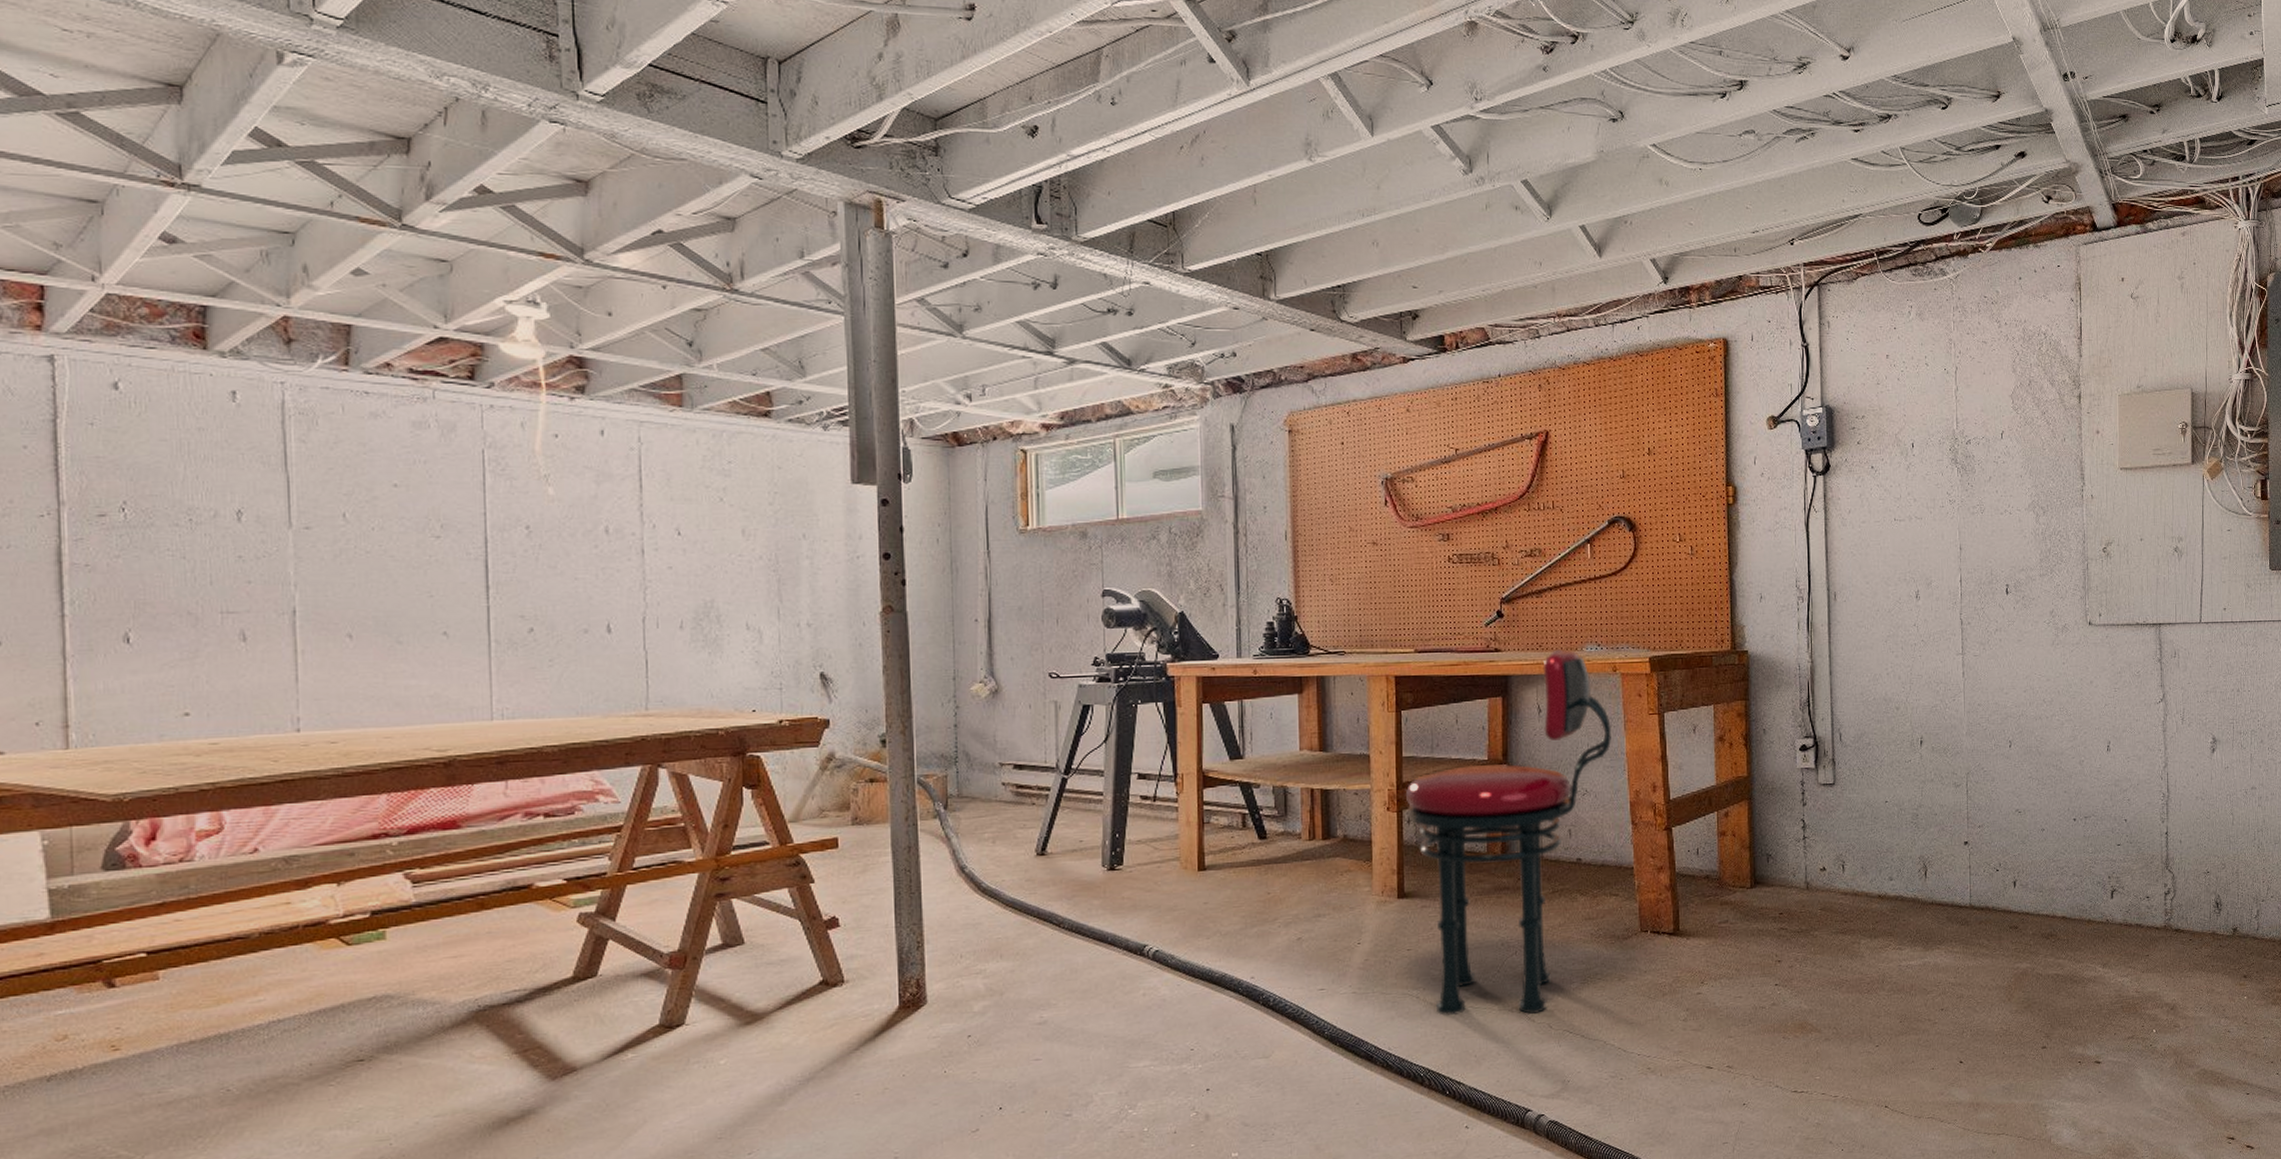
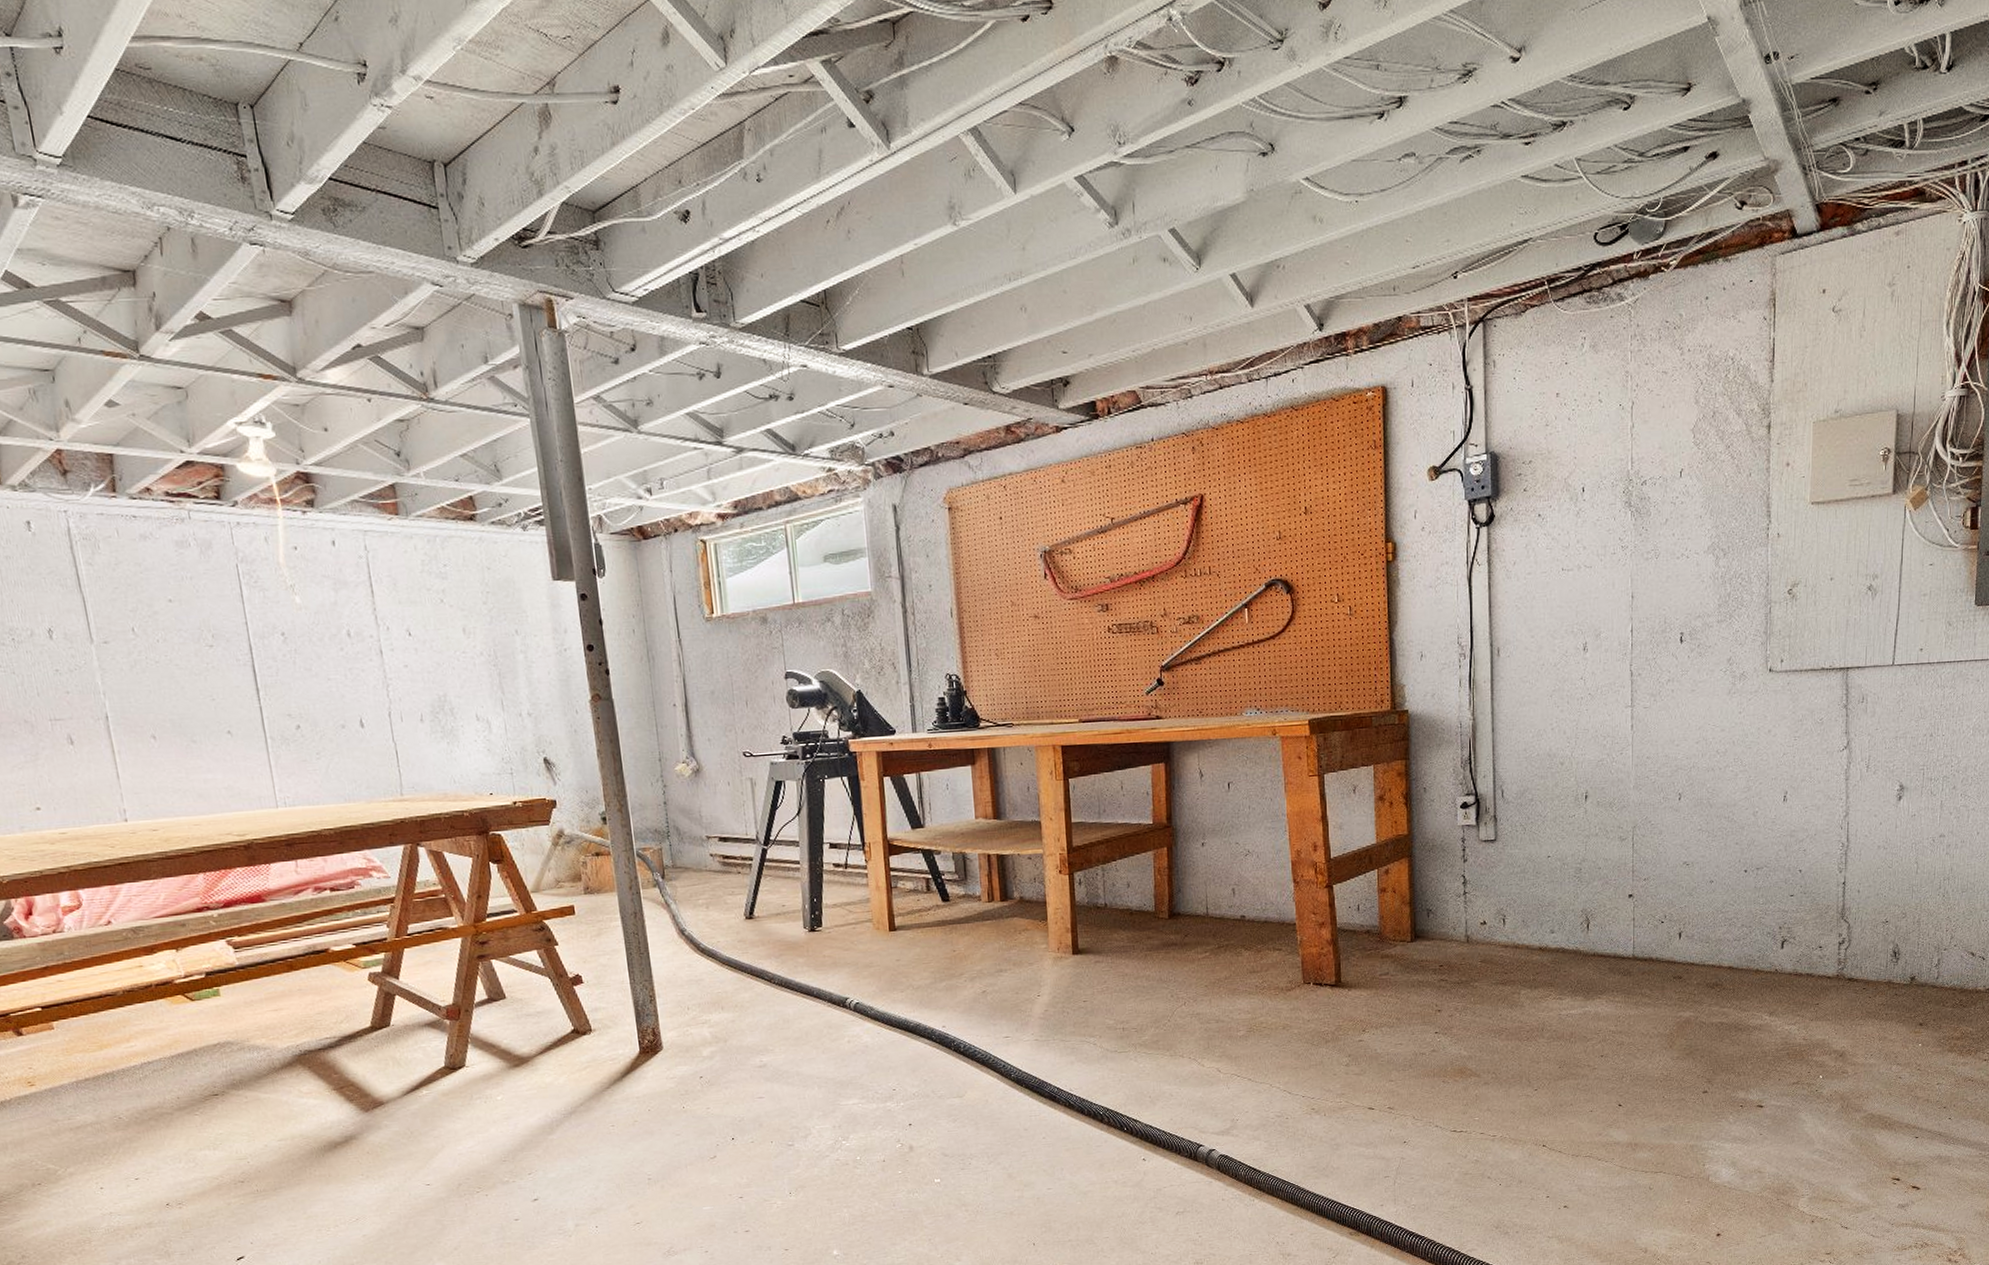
stool: present [1405,648,1612,1015] -> none [1075,713,1273,1060]

